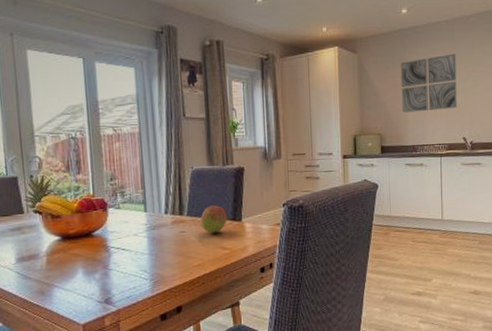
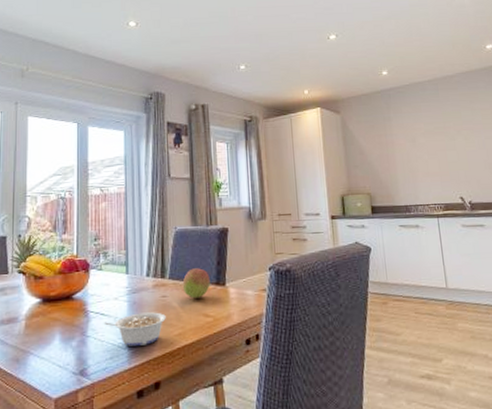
legume: none [125,246,185,277] -> present [104,312,166,346]
wall art: present [400,54,457,113] -> none [385,112,450,171]

